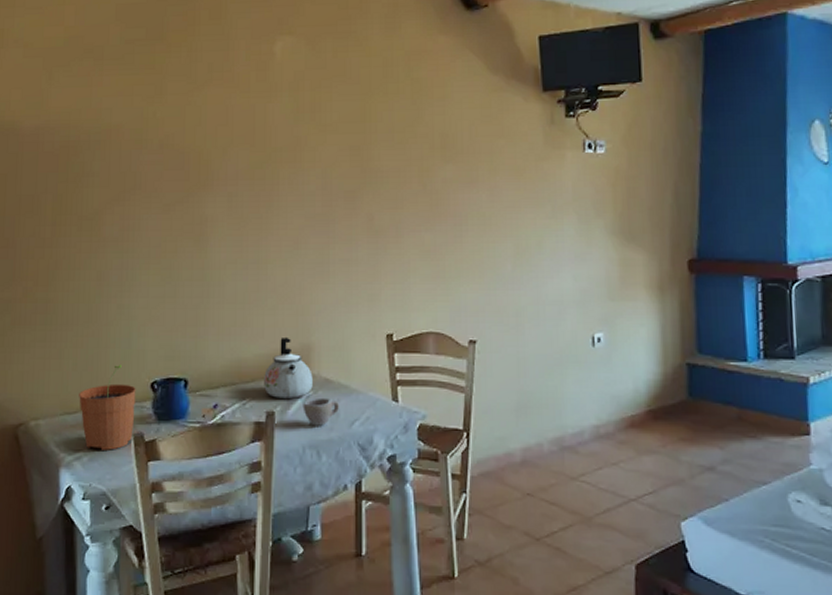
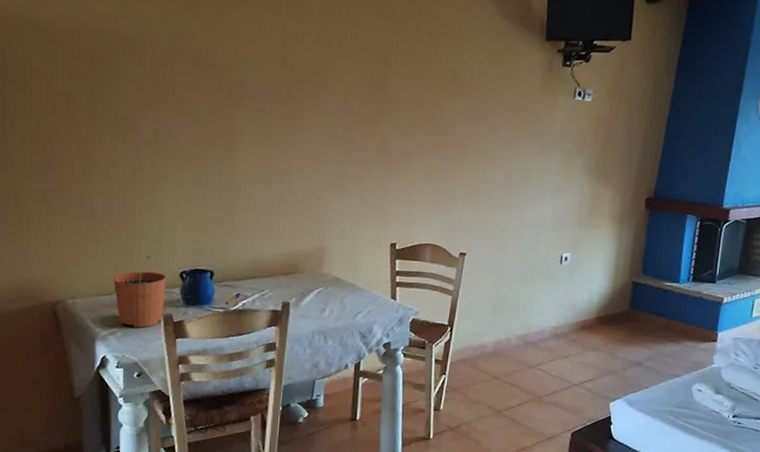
kettle: present [264,336,313,398] -> none [281,240,325,293]
cup: present [303,397,340,426] -> none [314,293,347,316]

